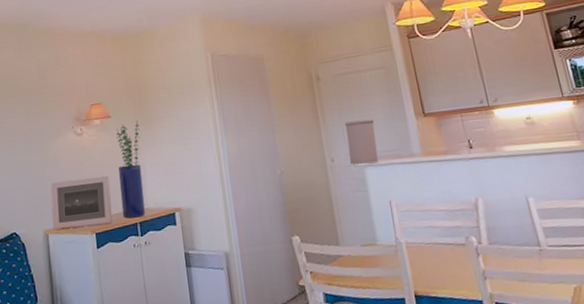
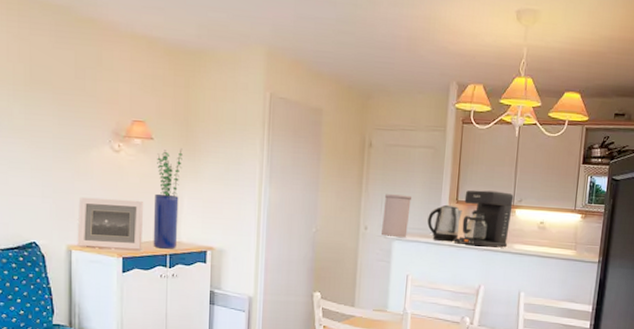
kettle: none [396,119,437,159] -> present [427,204,462,242]
coffee maker: none [431,95,496,158] -> present [454,190,514,248]

